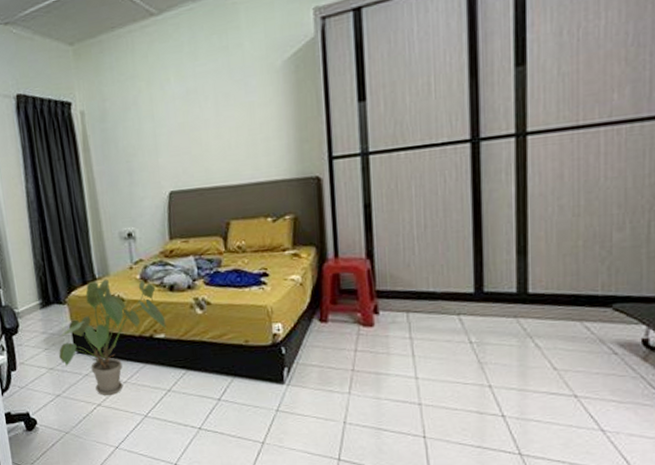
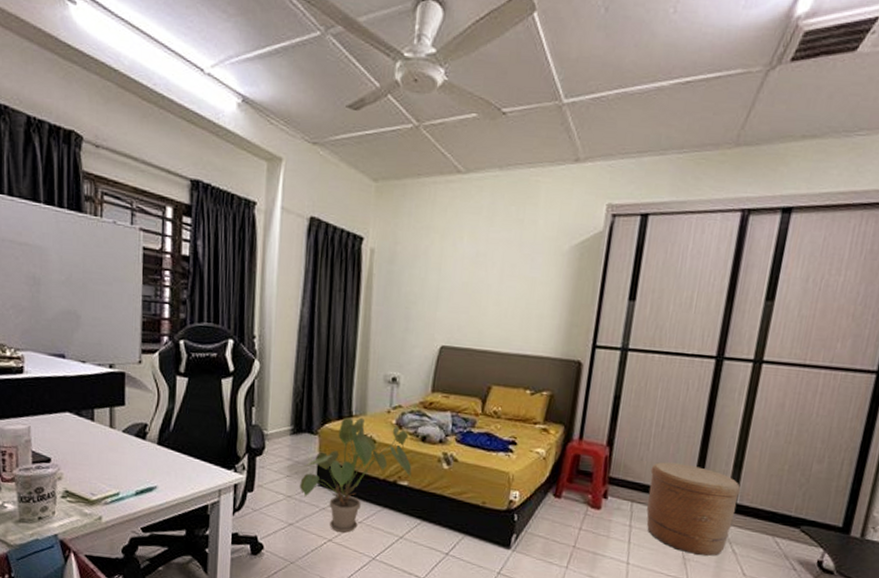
basket: none [421,261,531,356] -> present [646,462,741,556]

